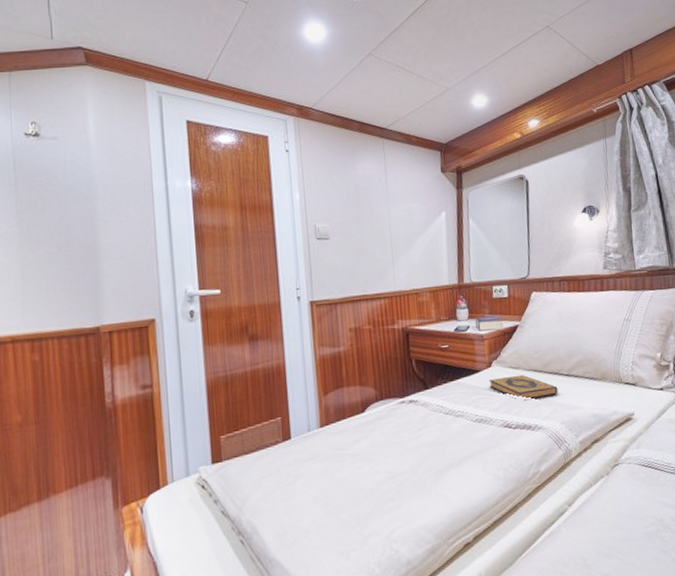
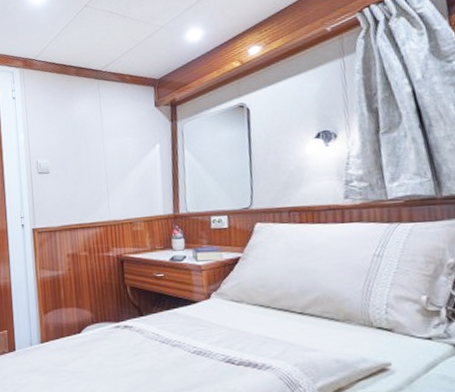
hardback book: present [489,374,558,401] -> none [208,309,290,337]

